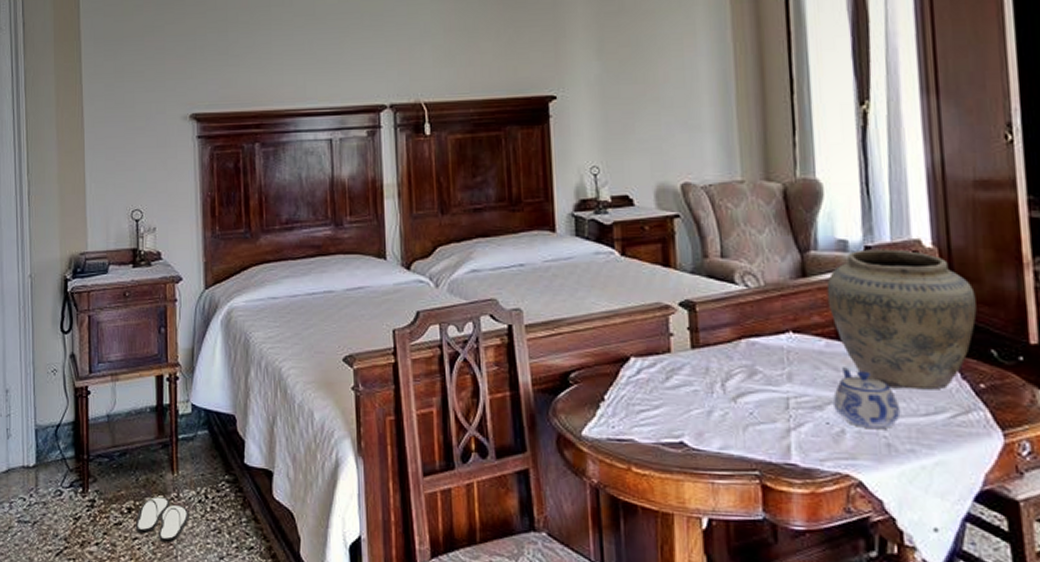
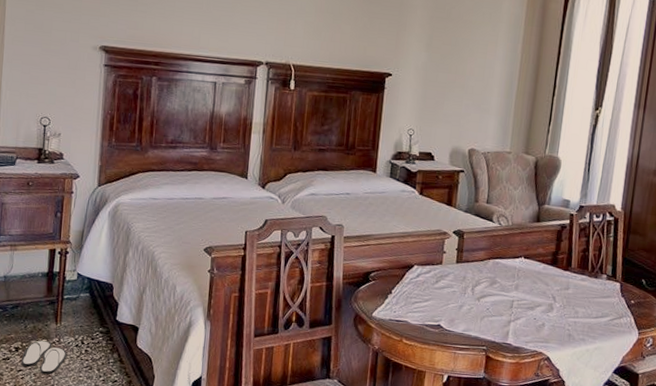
vase: present [826,249,977,390] -> none [549,207,641,302]
teapot: present [832,367,901,428] -> none [540,283,582,325]

